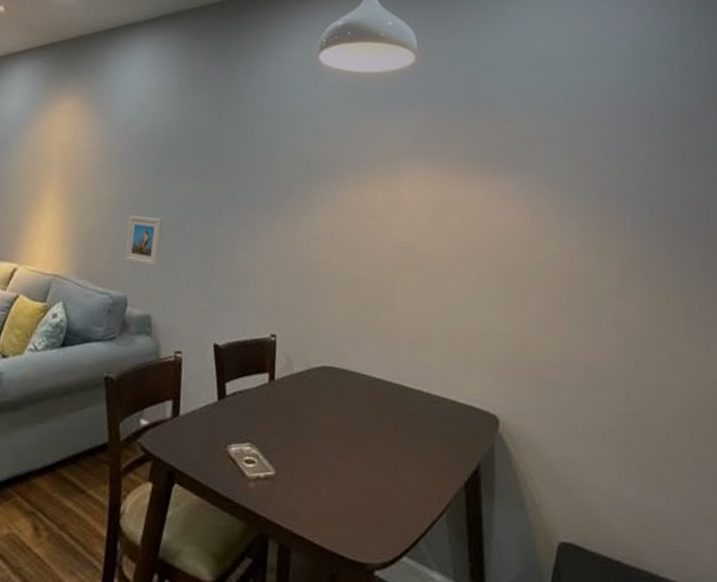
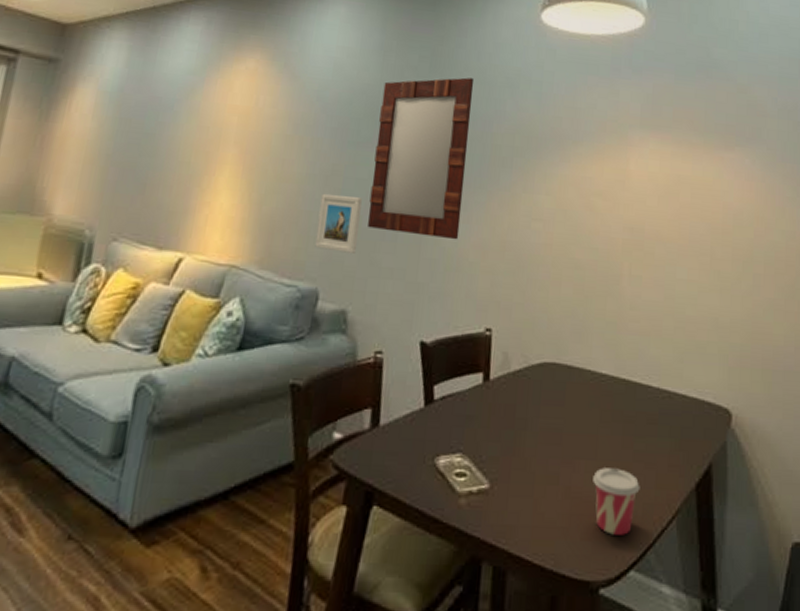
home mirror: none [168,113,260,256] -> present [368,77,475,240]
cup: none [368,462,412,525] -> present [593,468,640,535]

